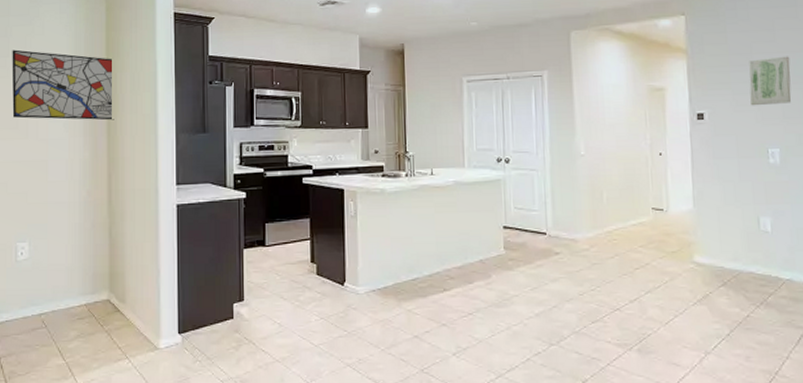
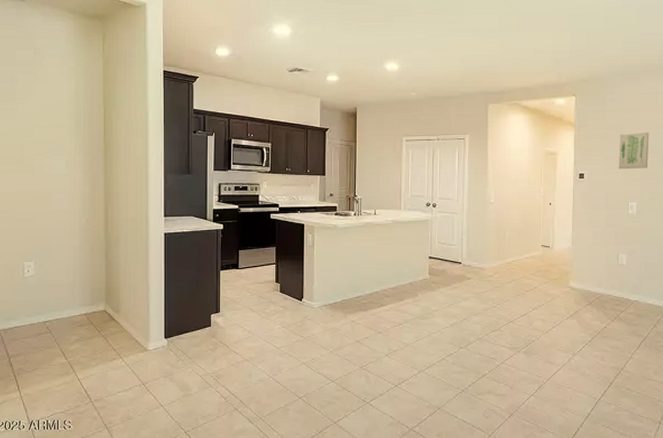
wall art: present [12,49,114,120] -> none [18,95,111,160]

